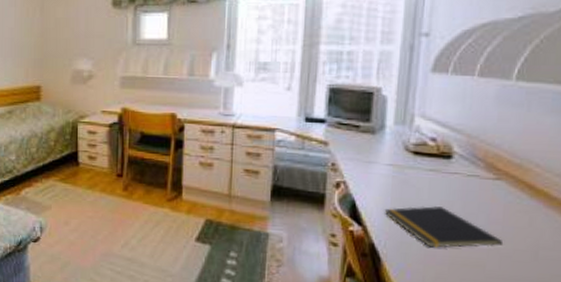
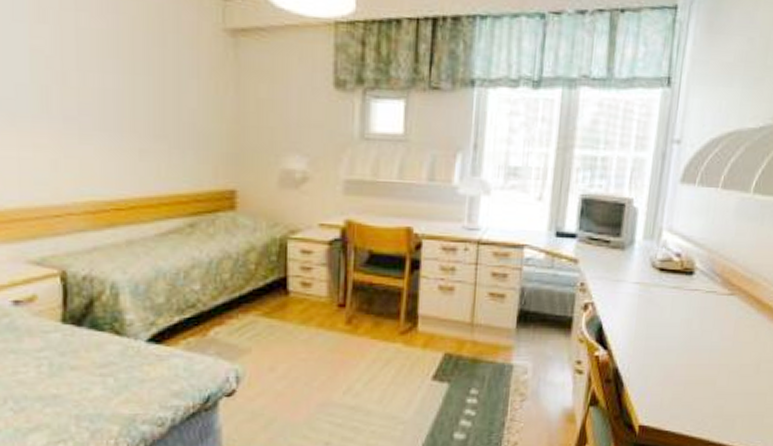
notepad: present [384,206,504,248] -> none [629,325,733,368]

